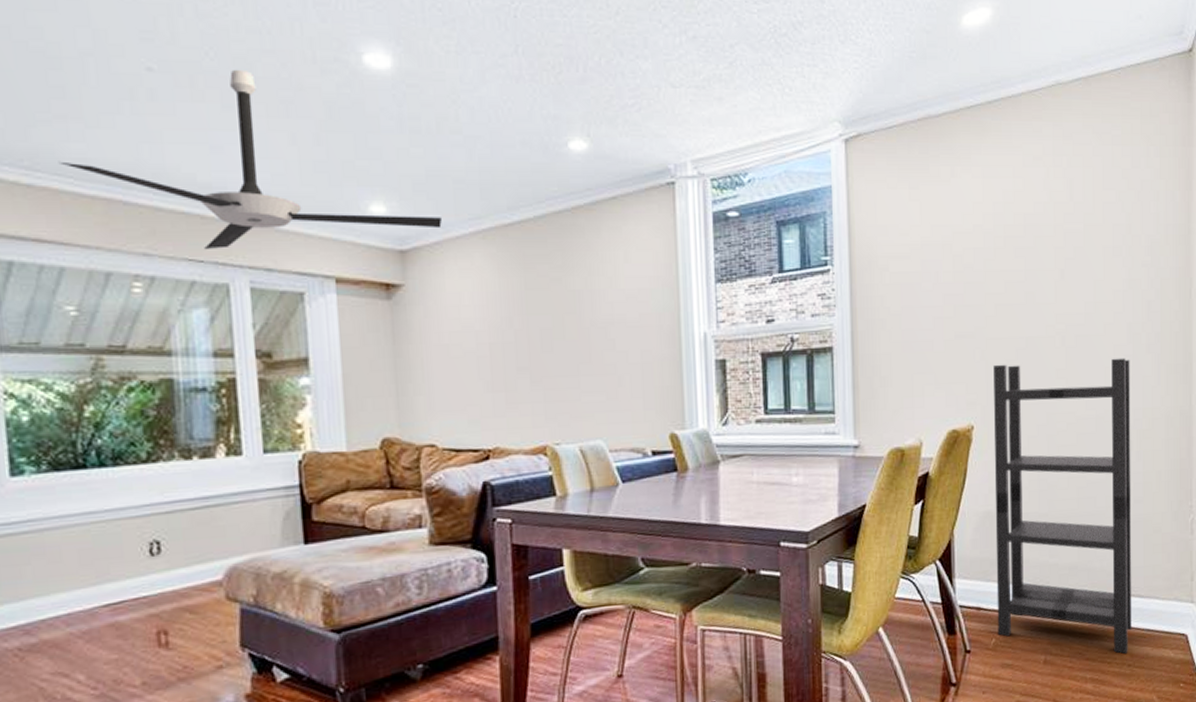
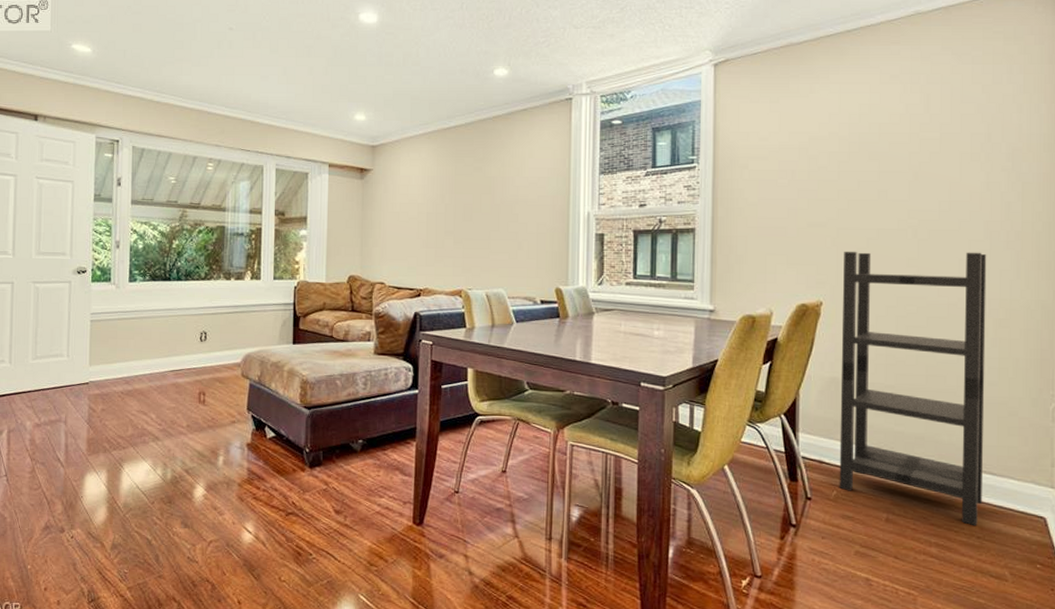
ceiling fan: present [58,69,442,250] -> none [175,27,401,144]

